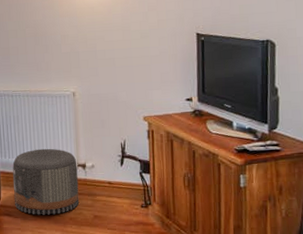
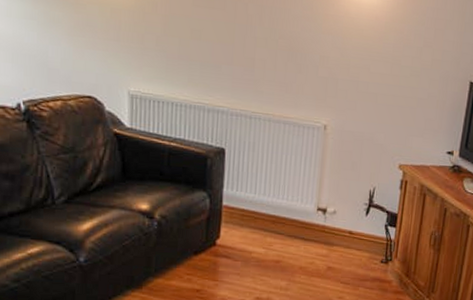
pouf: present [12,148,80,215] -> none [236,184,317,262]

